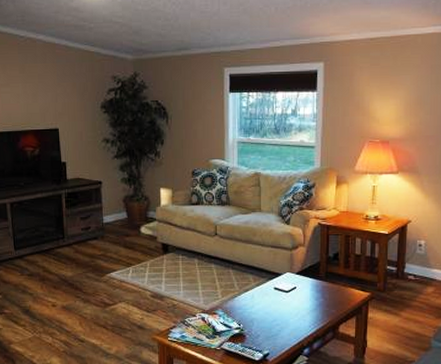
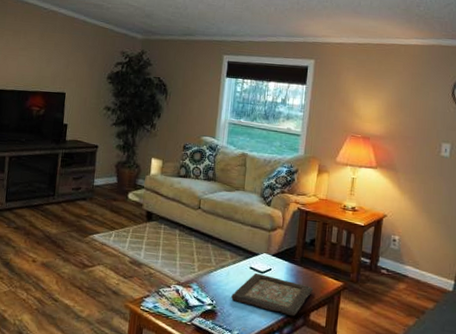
decorative tray: none [258,292,340,331] -> present [231,273,313,317]

